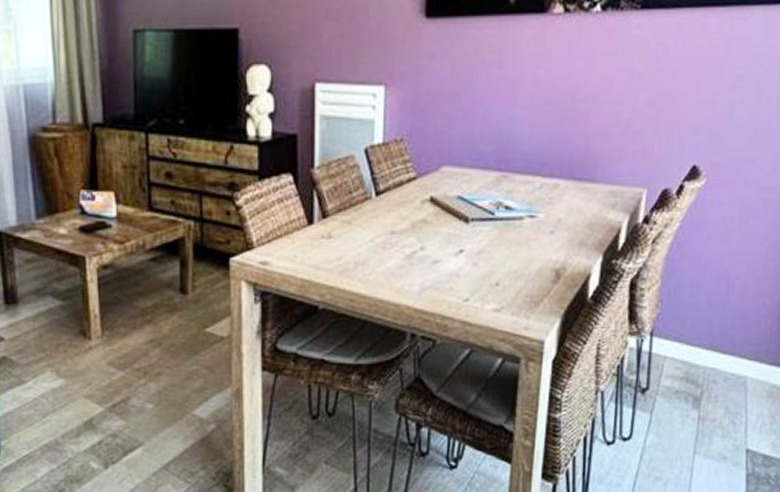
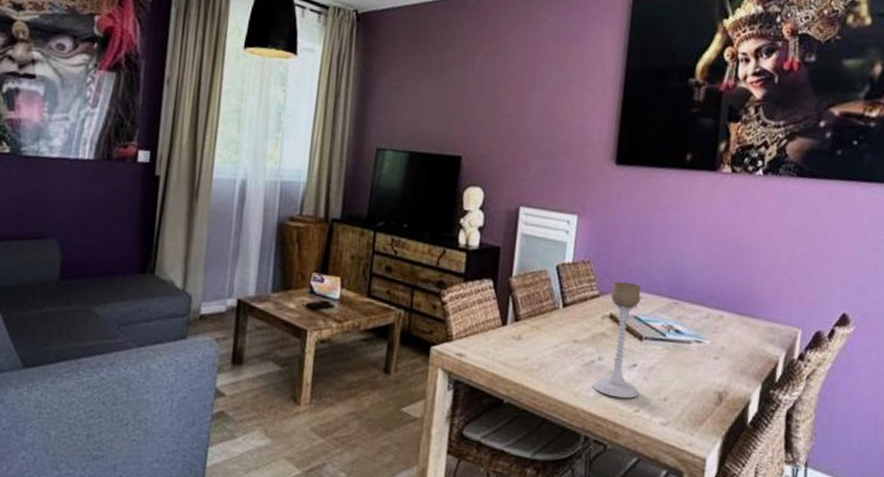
candle holder: none [415,158,467,289] -> present [592,281,641,399]

